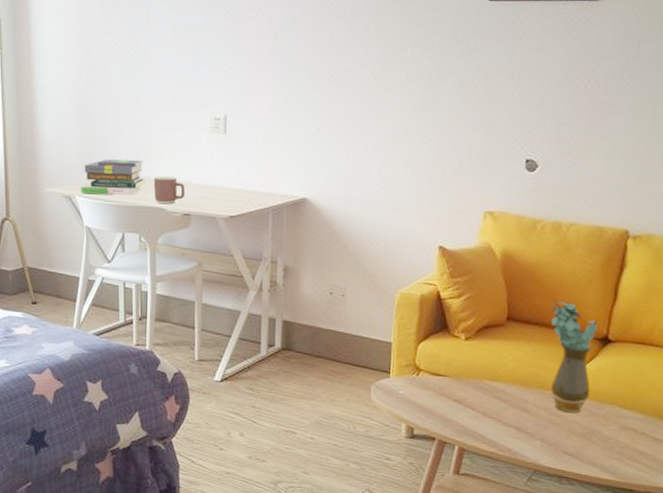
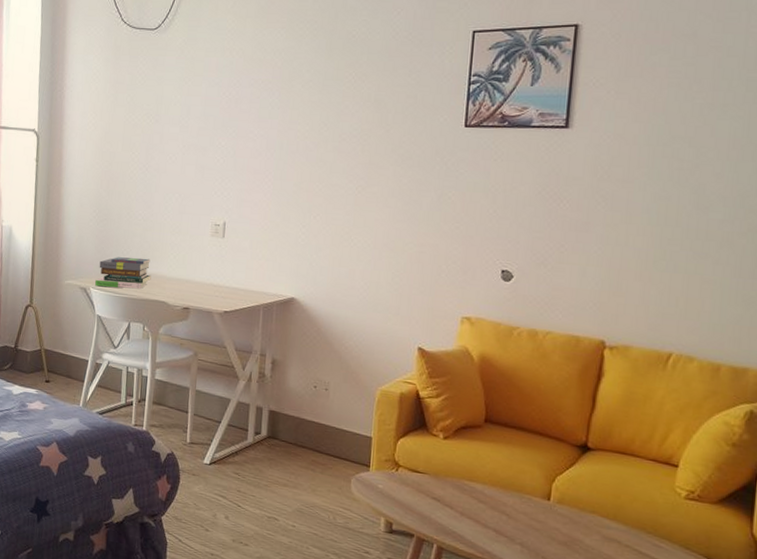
mug: present [153,176,186,204] -> none [158,273,186,299]
vase: present [550,298,598,414] -> none [528,403,577,520]

